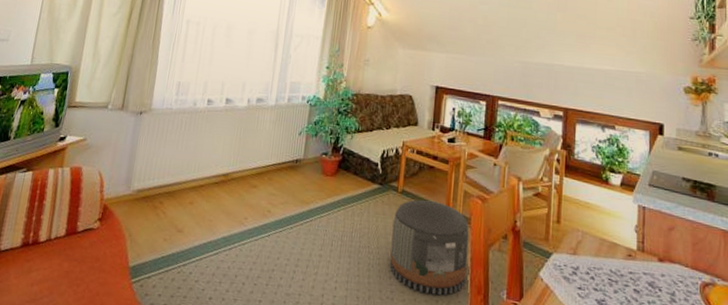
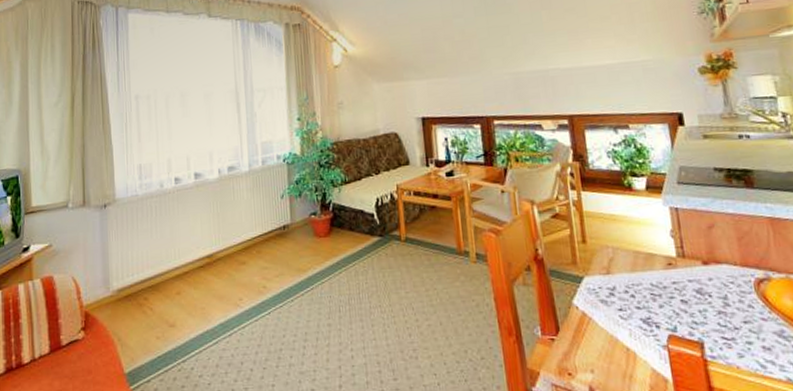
pouf: present [389,199,469,296] -> none [401,243,494,346]

